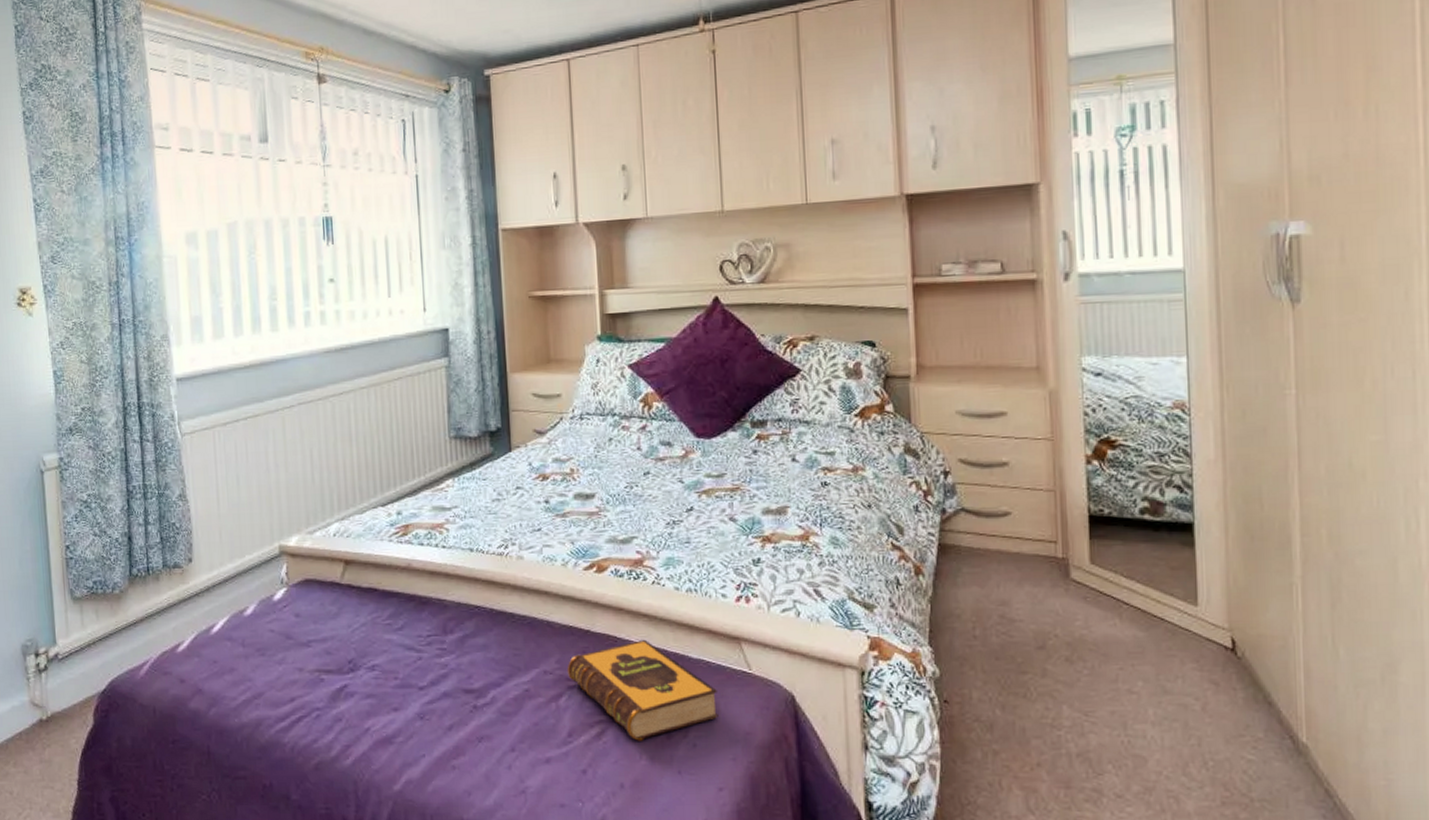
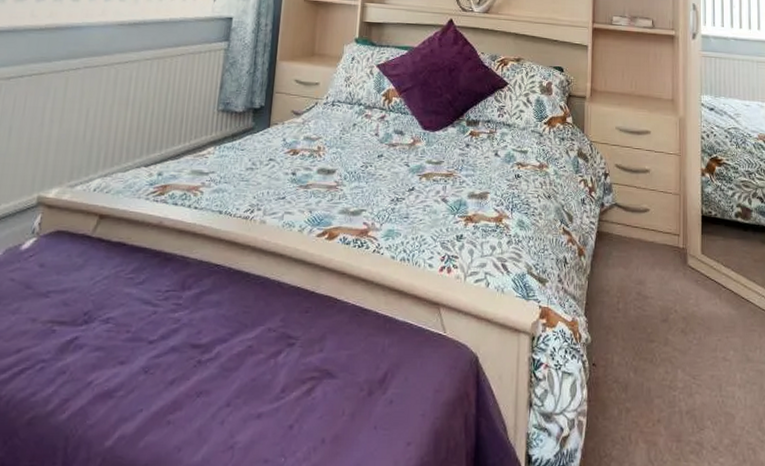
hardback book: present [567,639,719,741] -> none [289,301,416,397]

